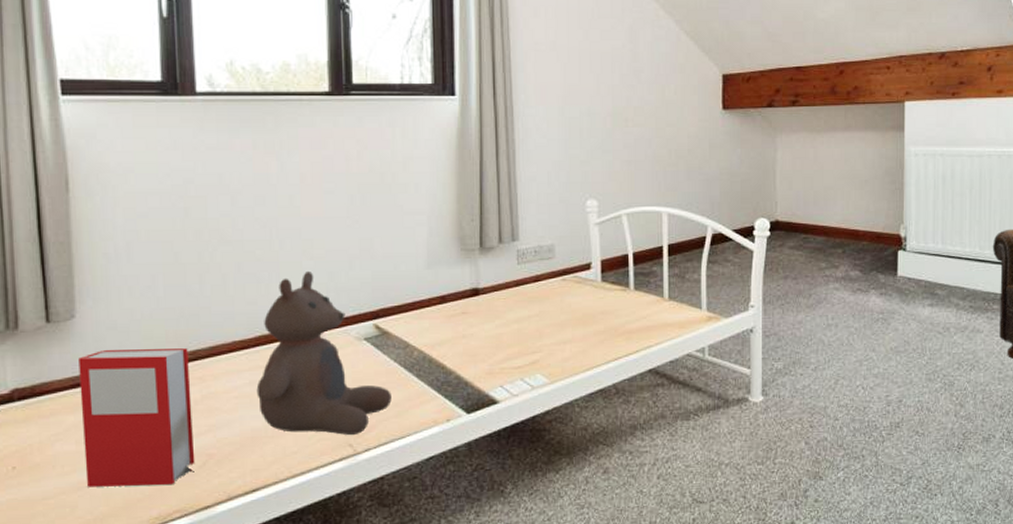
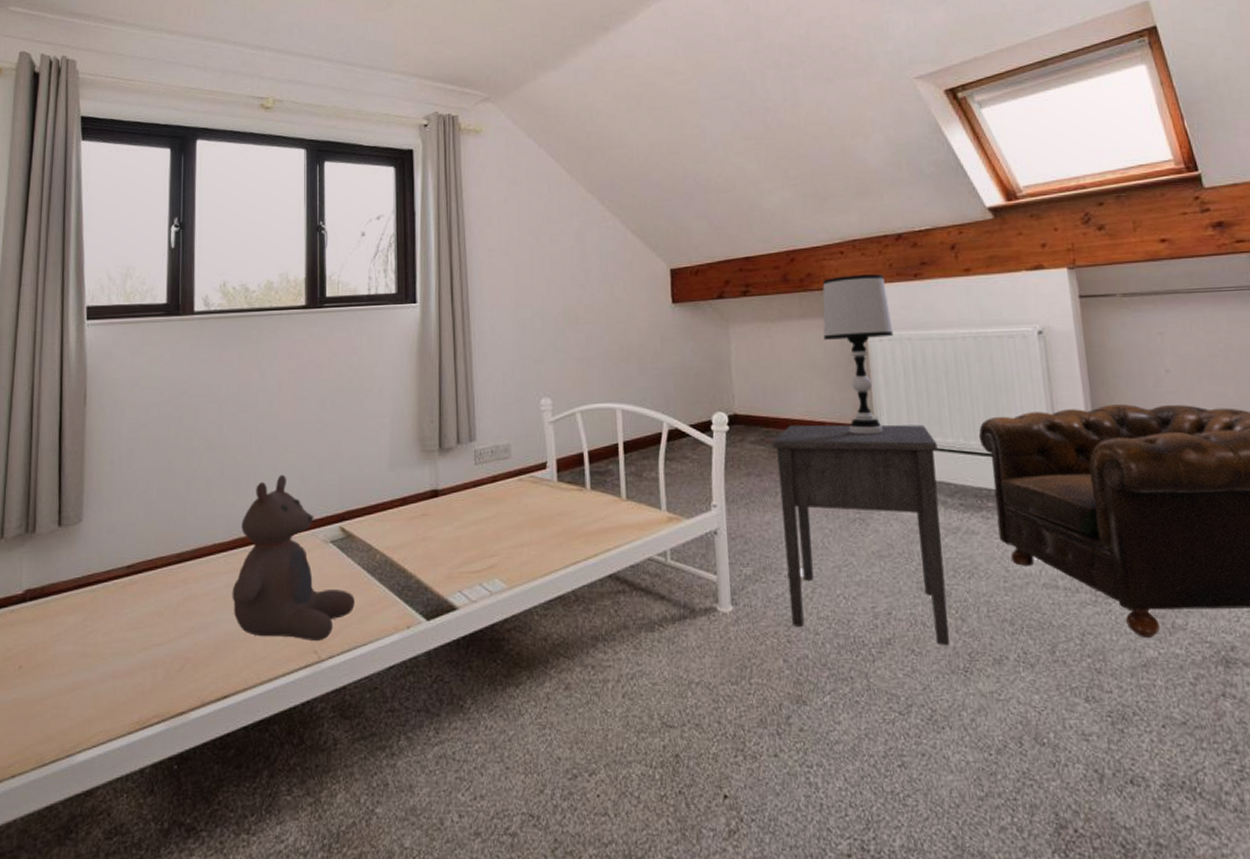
book: present [78,348,195,487] -> none [79,551,175,689]
nightstand: none [809,232,956,428] -> present [772,424,949,647]
table lamp: none [865,91,928,243] -> present [822,274,894,435]

